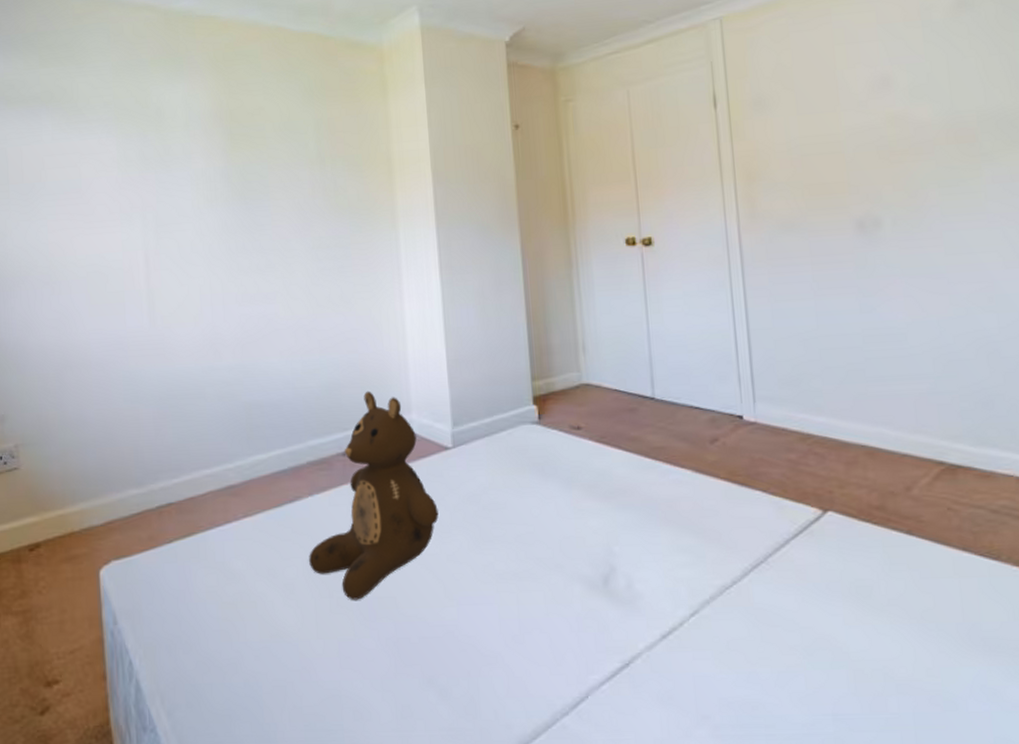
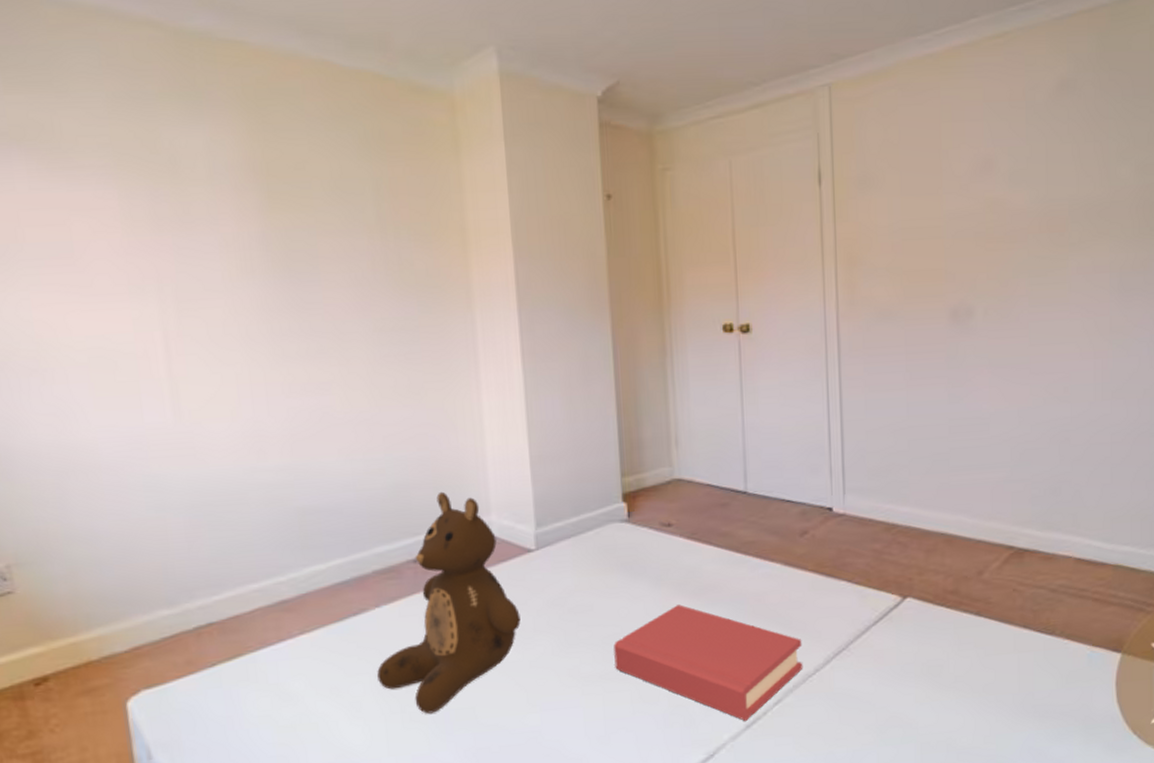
hardback book: none [527,507,720,631] -> present [614,604,803,721]

